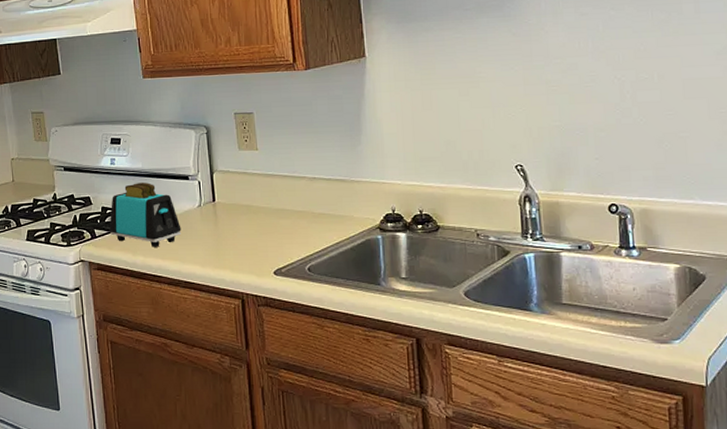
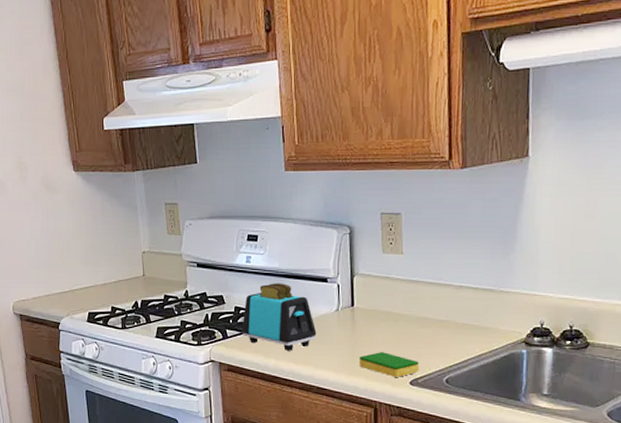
dish sponge: none [224,244,282,268] -> present [359,352,420,377]

